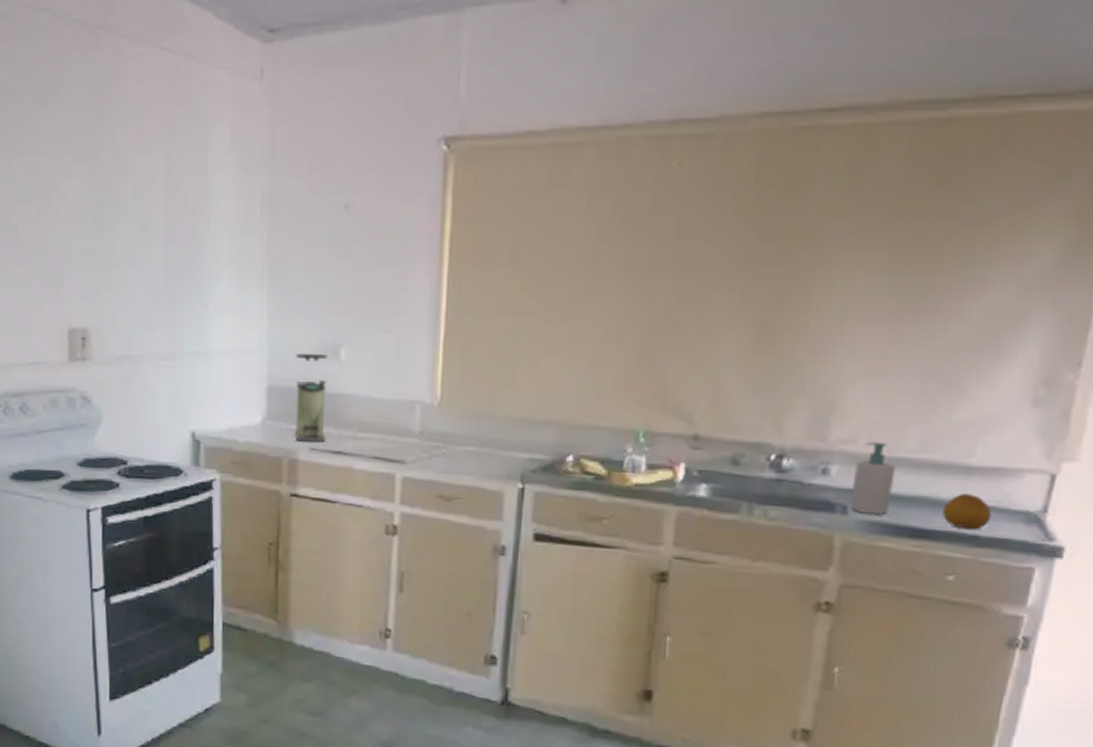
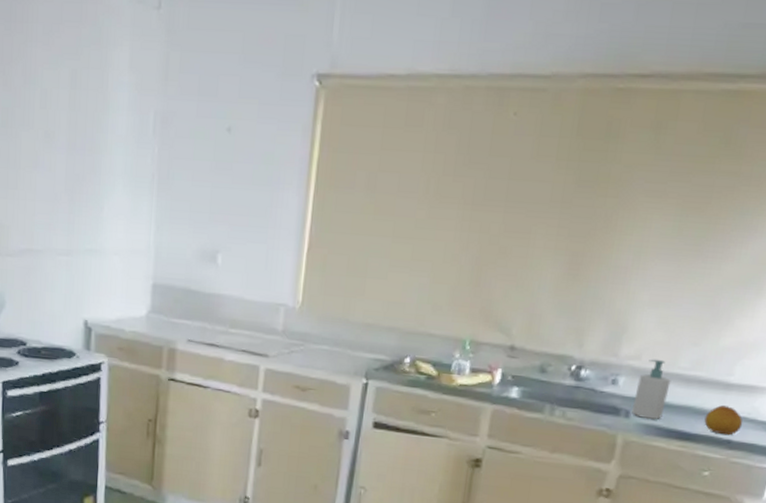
coffee grinder: present [295,354,328,443] -> none [175,257,207,335]

